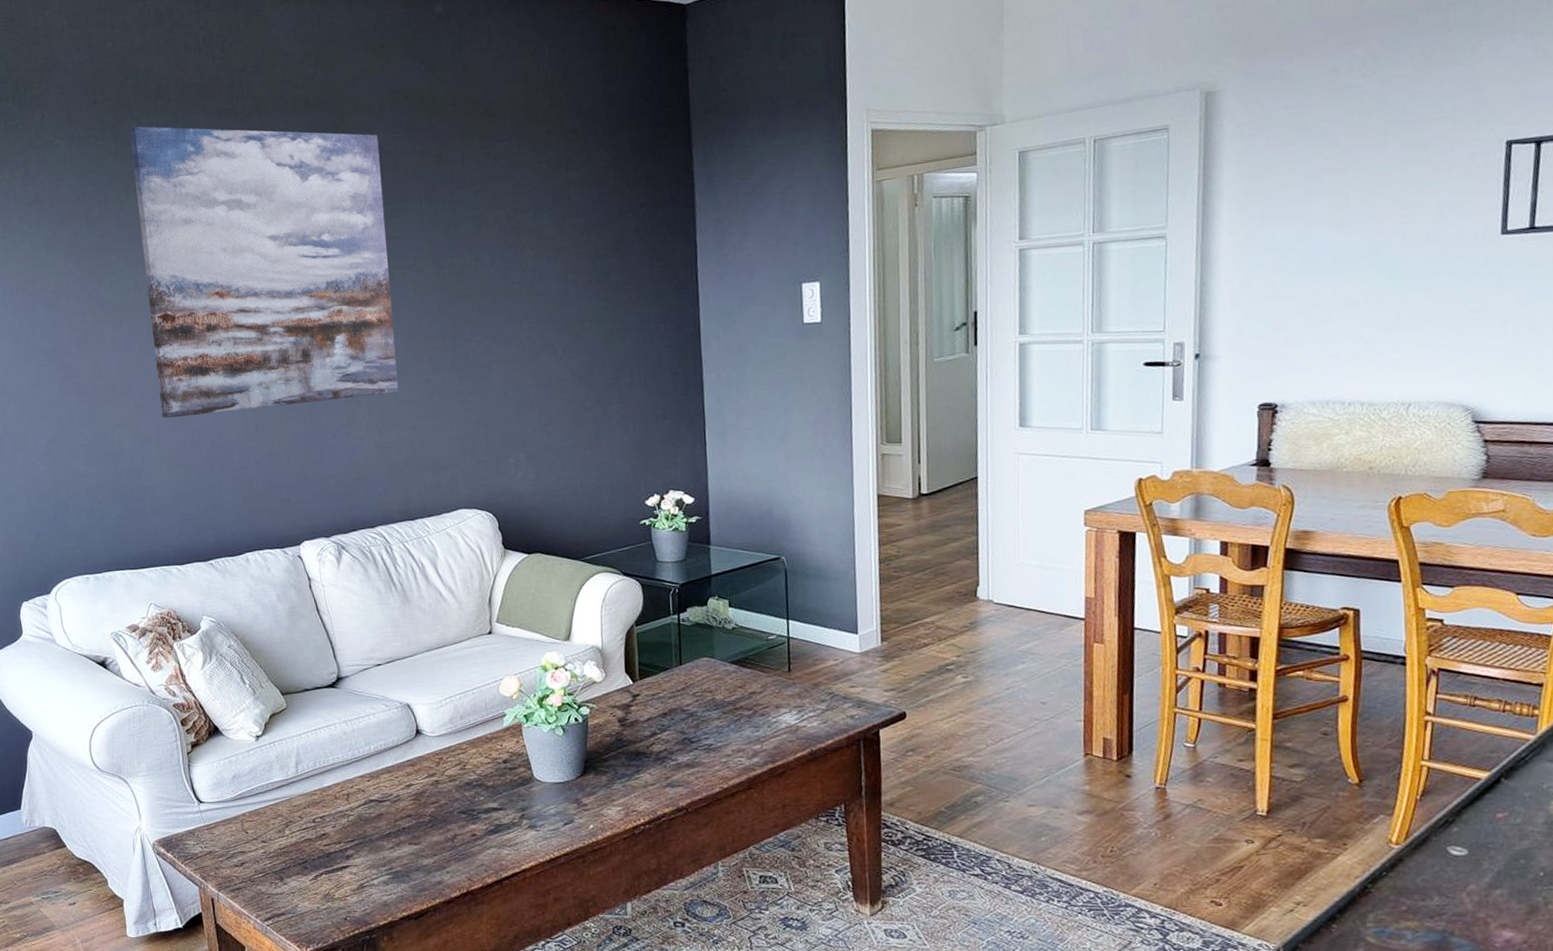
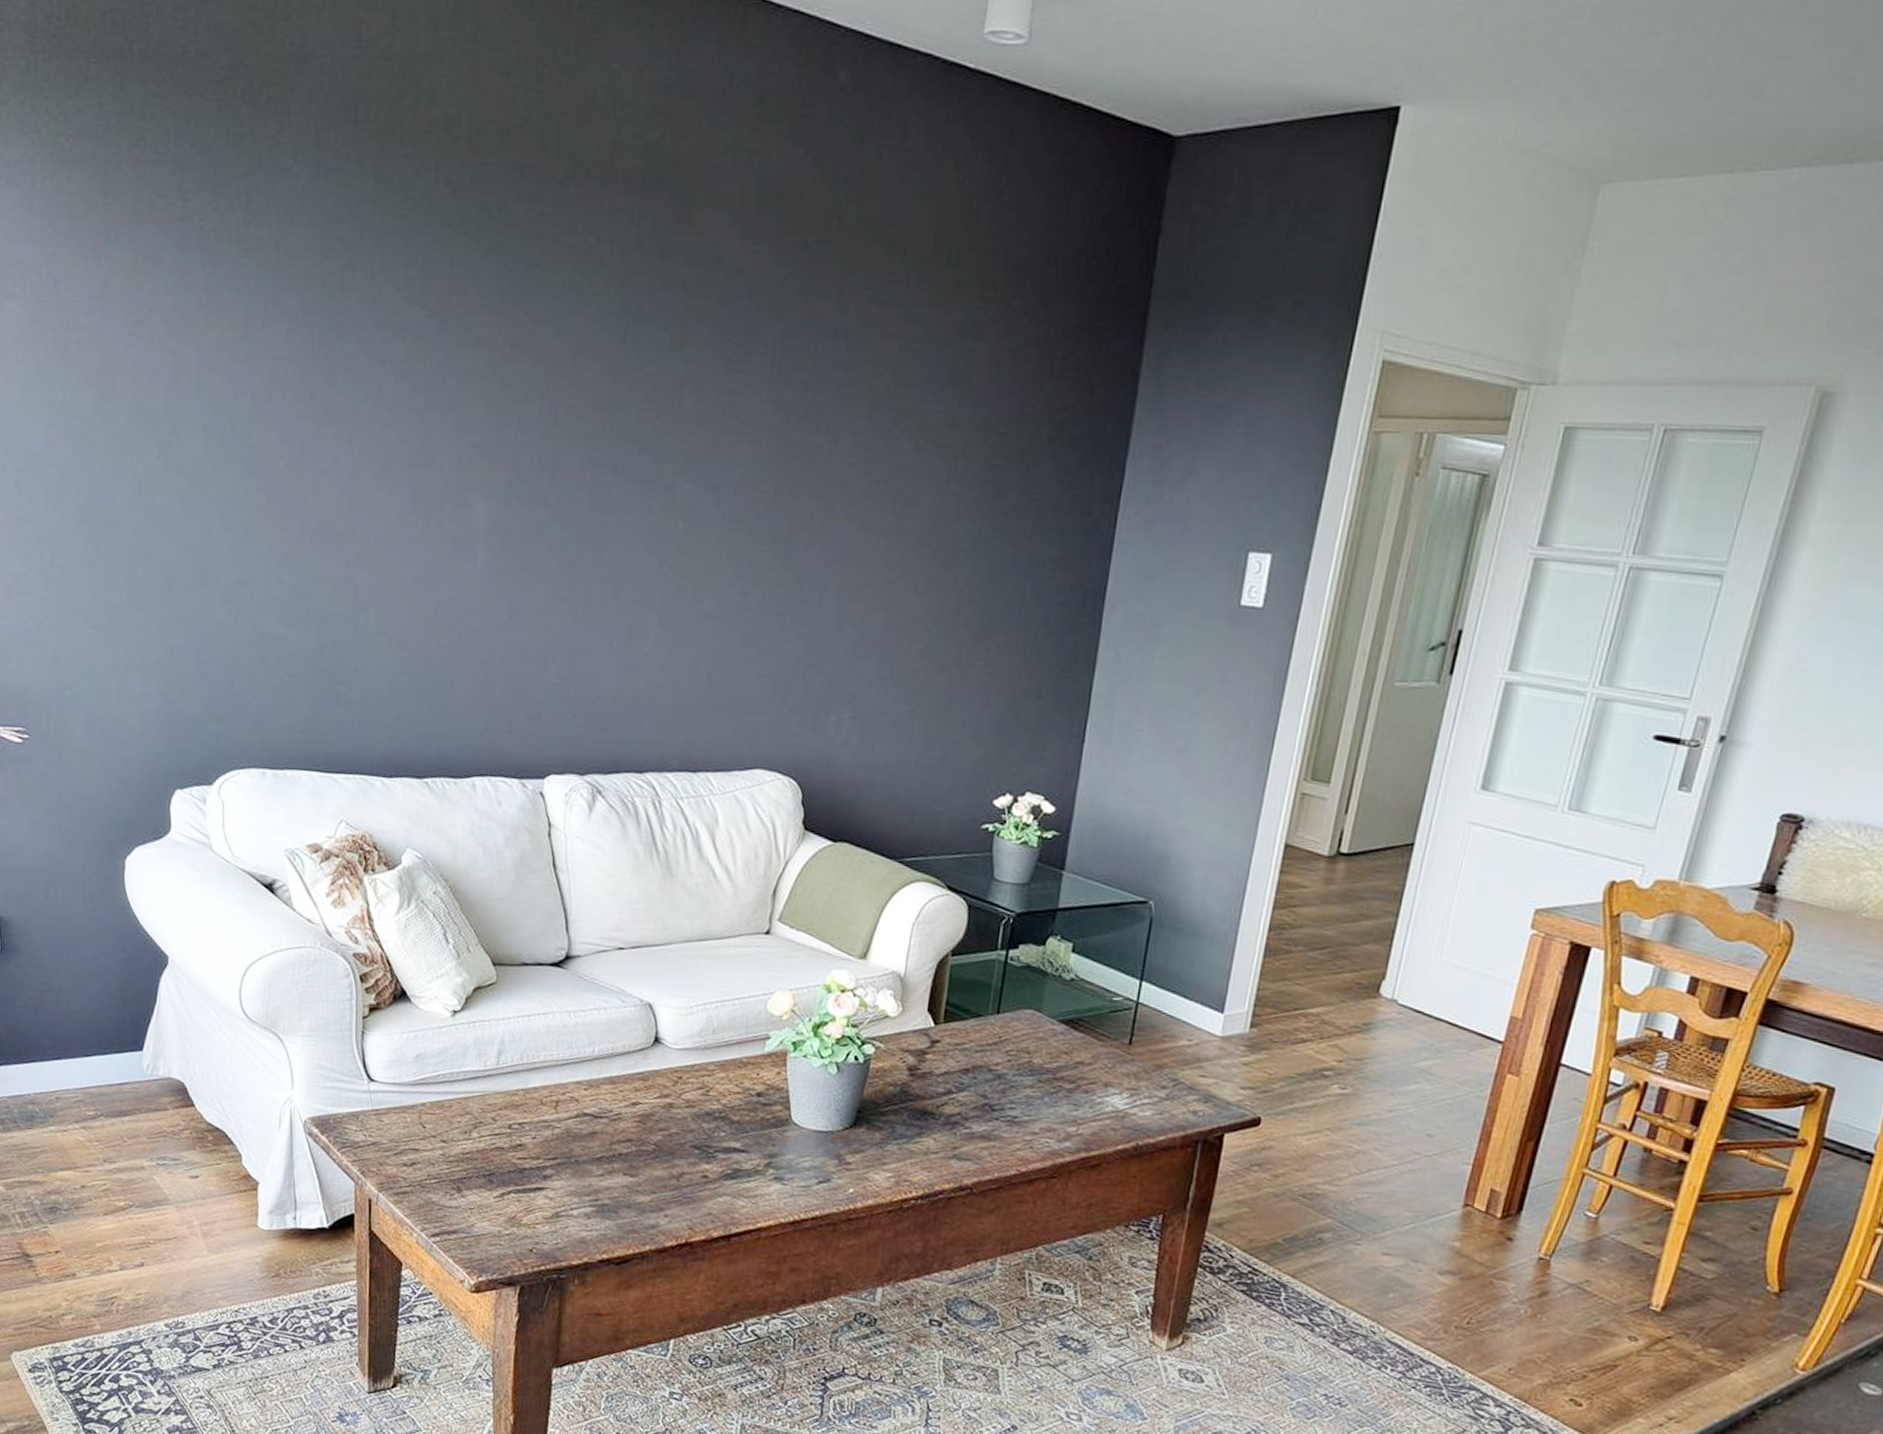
wall art: present [129,126,399,419] -> none [388,167,732,602]

